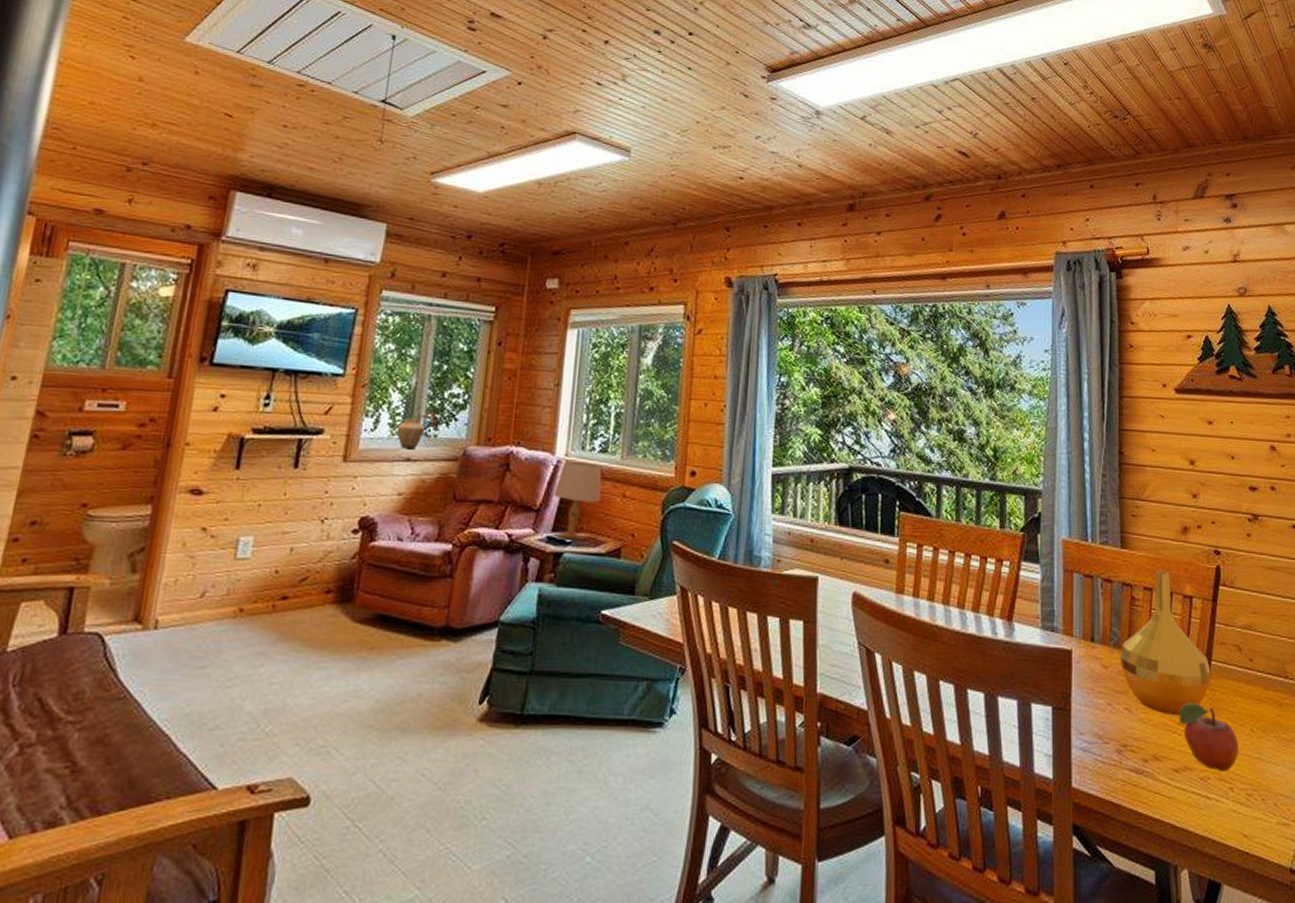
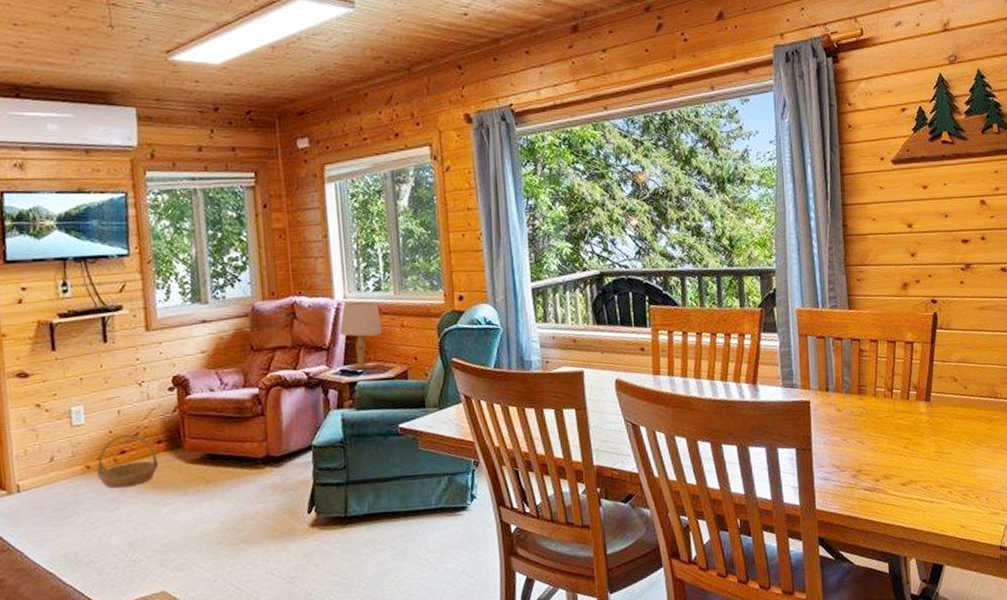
basket: none [249,576,322,641] -> present [97,433,158,489]
vase: present [396,410,440,448] -> none [187,274,225,312]
vase: present [1120,570,1211,715] -> none [852,323,931,442]
fruit: present [1179,702,1240,772] -> none [904,429,957,480]

